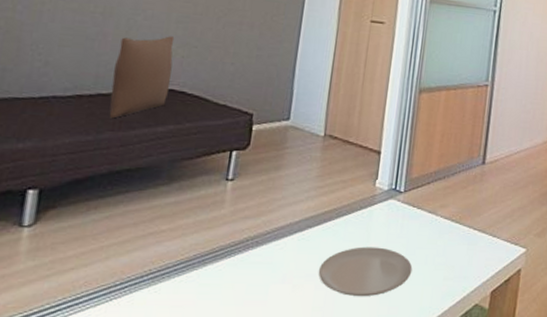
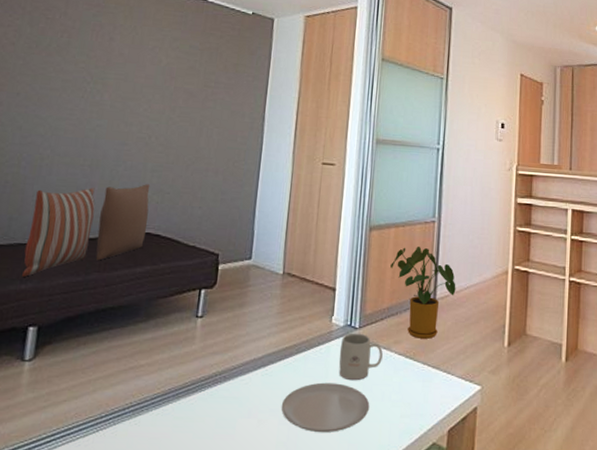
pillow: none [19,37,109,135] -> present [22,187,95,277]
mug: none [381,197,428,245] -> present [339,333,383,381]
house plant: none [440,110,506,203] -> present [390,247,456,339]

